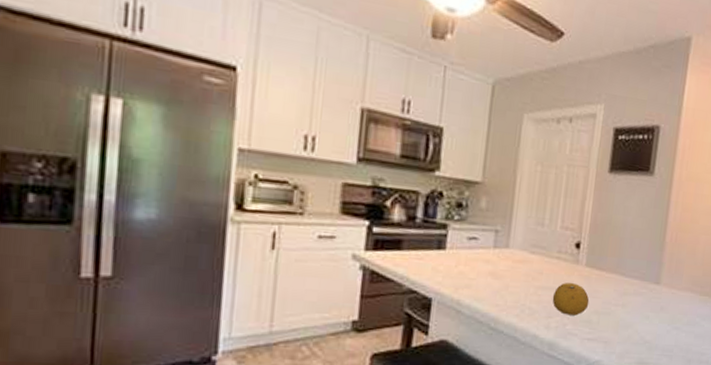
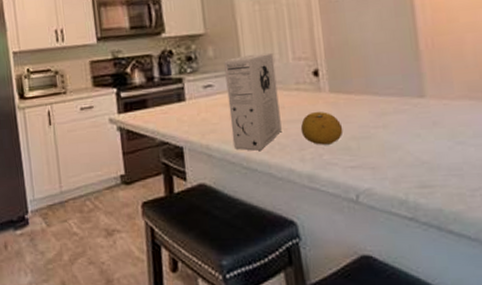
cereal box: none [485,214,544,313] -> present [224,52,282,151]

